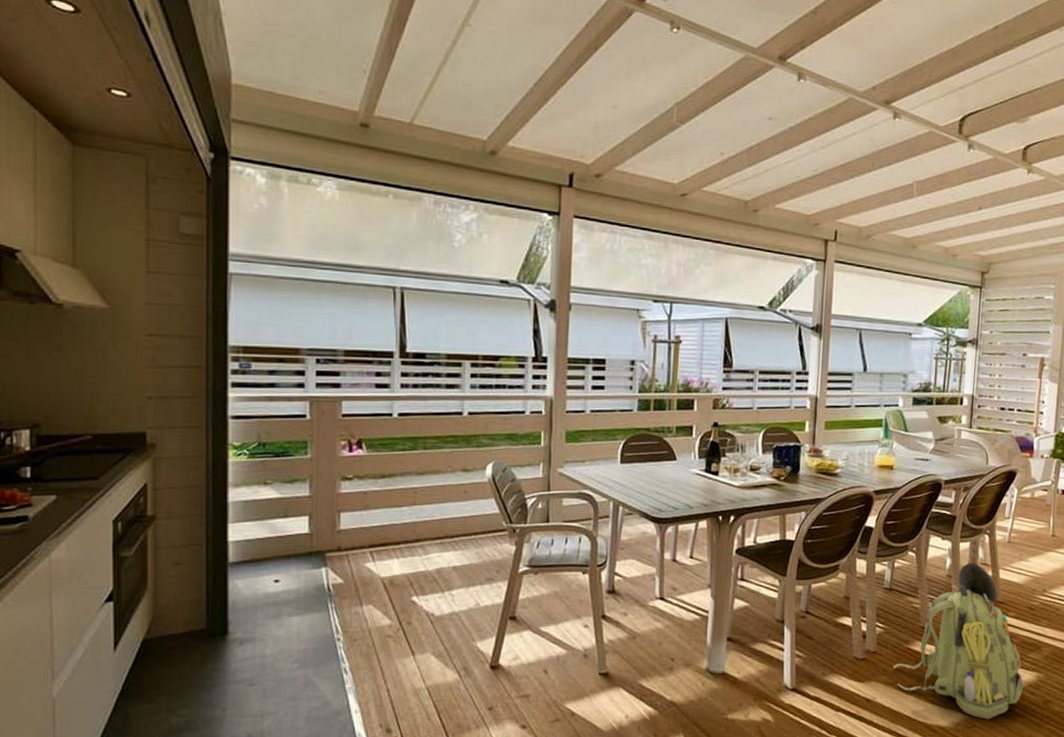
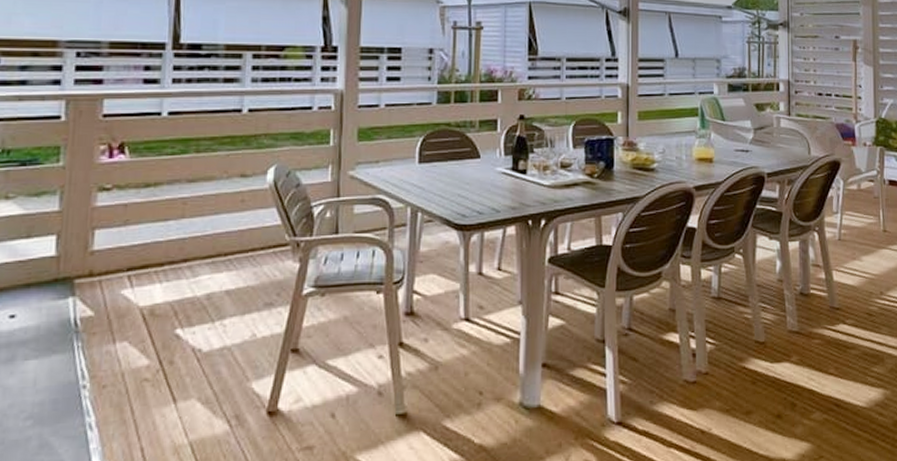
backpack: present [893,562,1024,719] -> none [727,264,870,448]

